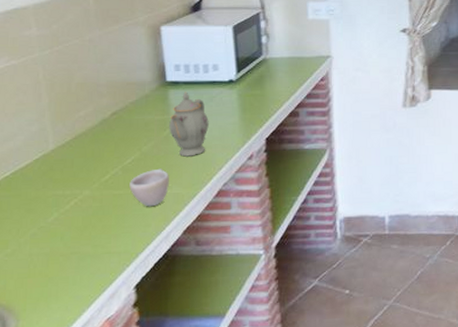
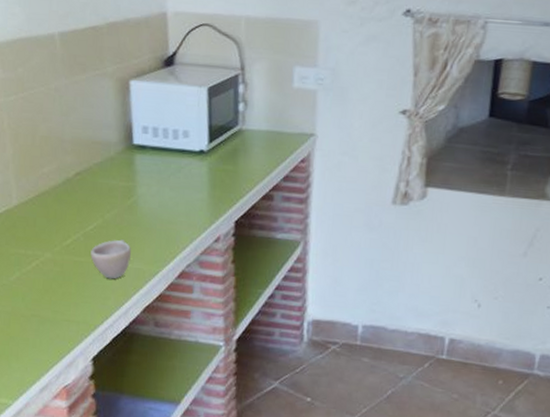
teapot: present [169,92,209,157] -> none [133,158,176,231]

